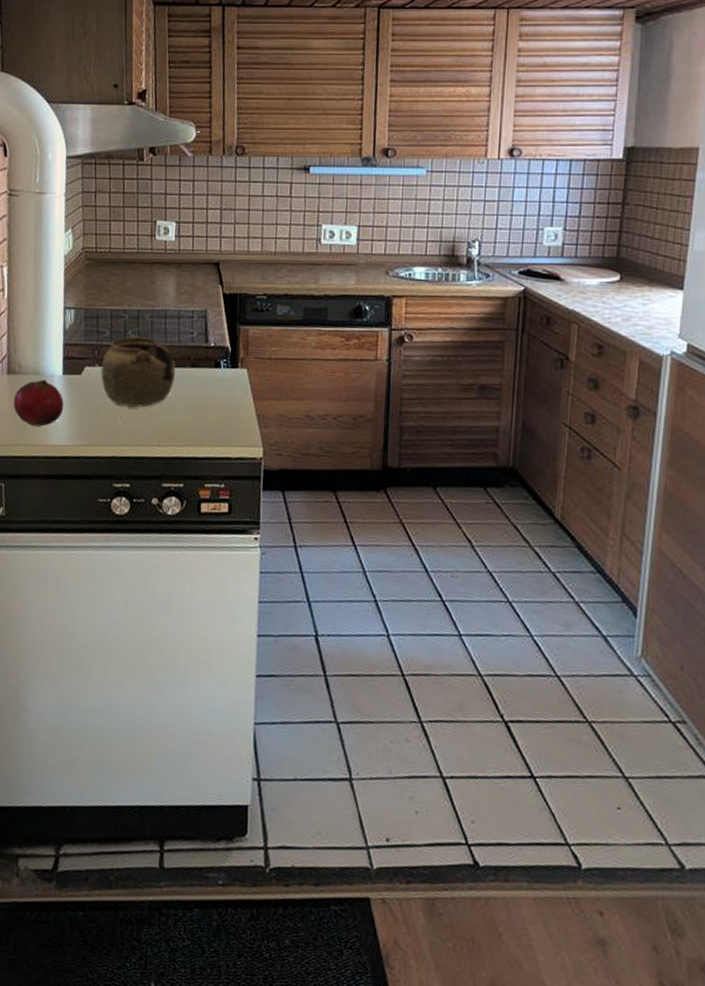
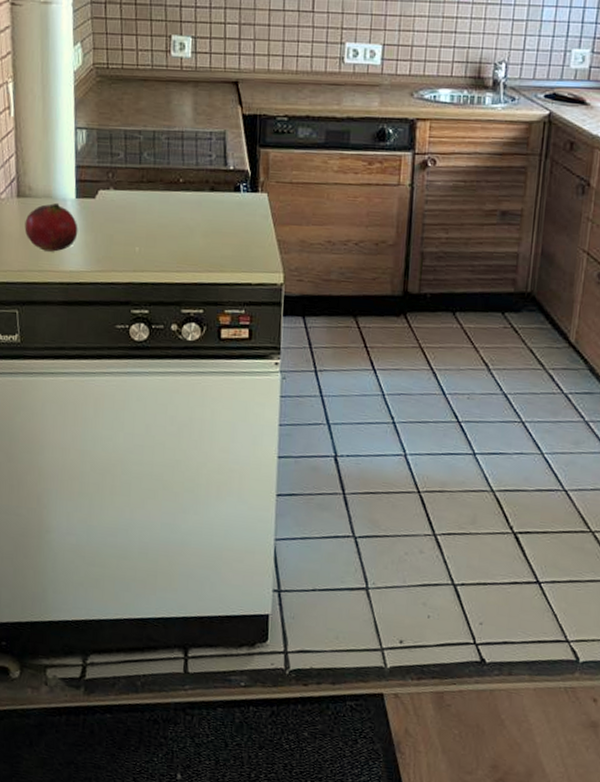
teapot: present [101,335,176,407] -> none [116,157,194,232]

